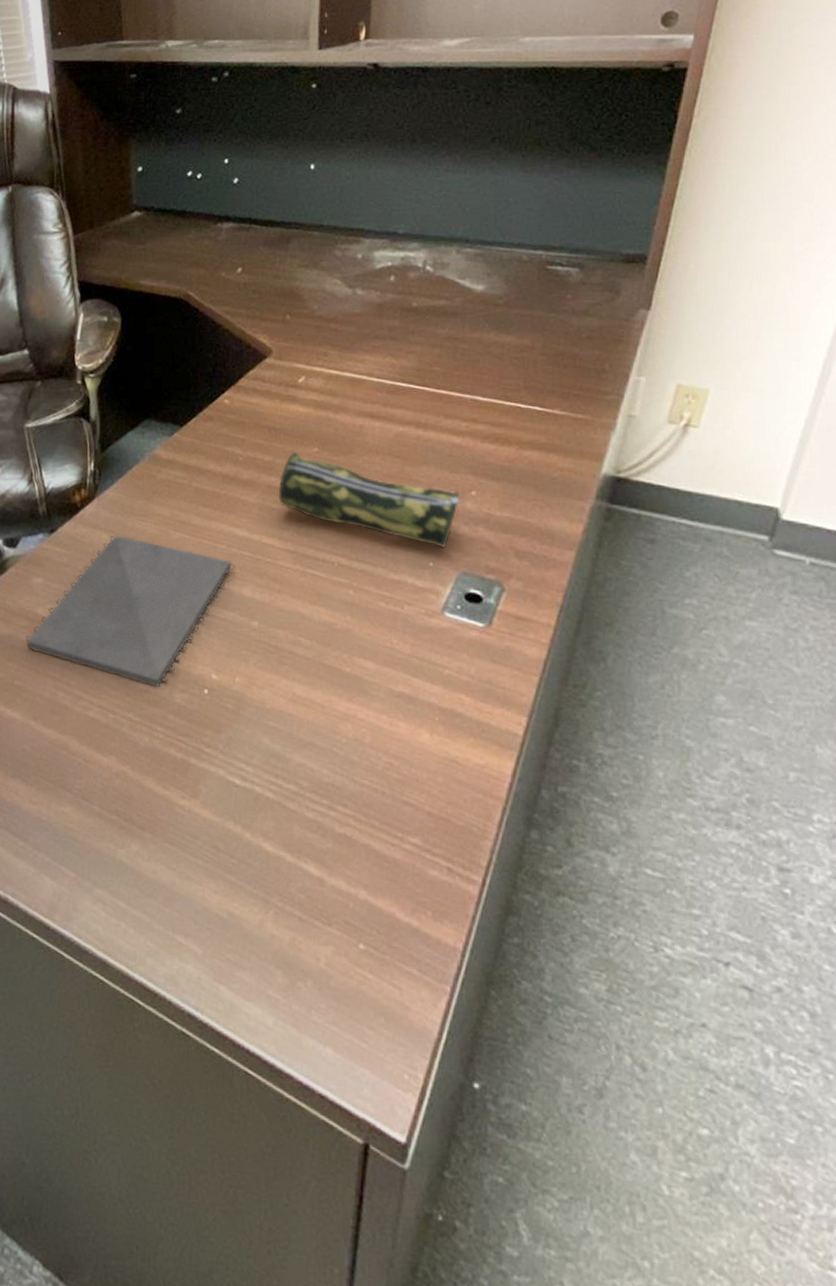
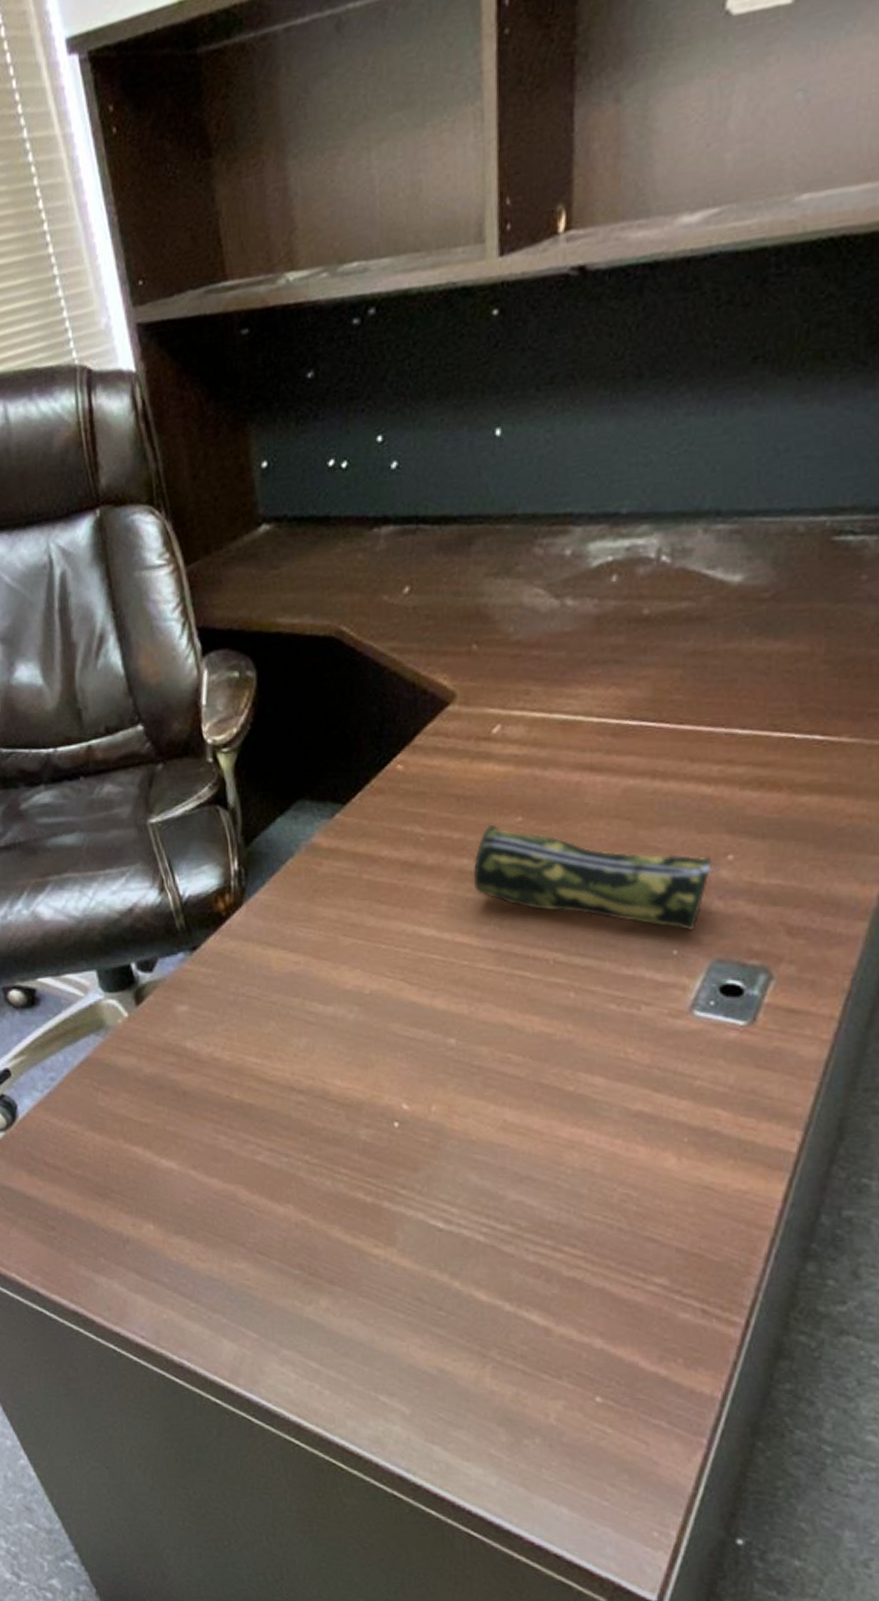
notepad: present [26,535,236,687] -> none [175,946,424,1123]

